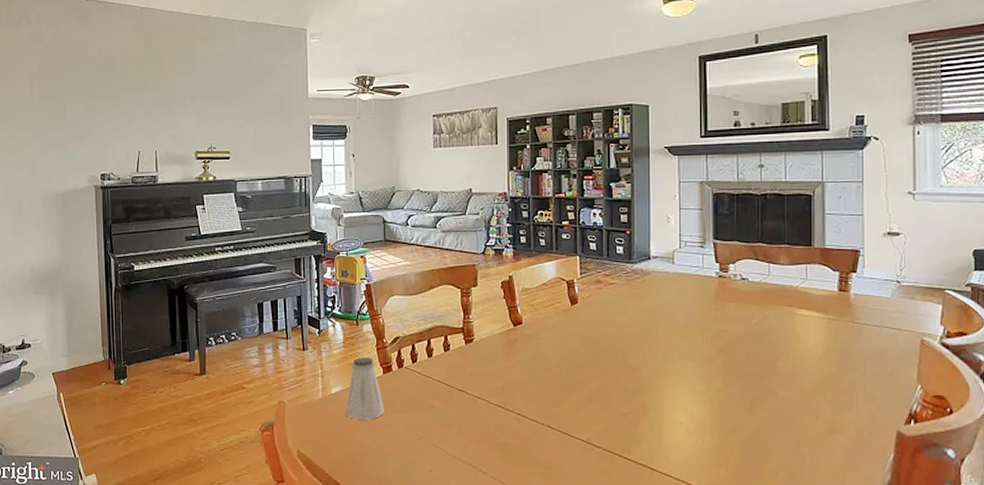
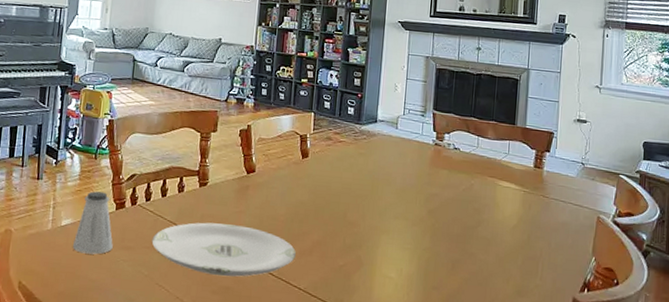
plate: none [423,379,574,433] -> present [151,222,296,277]

